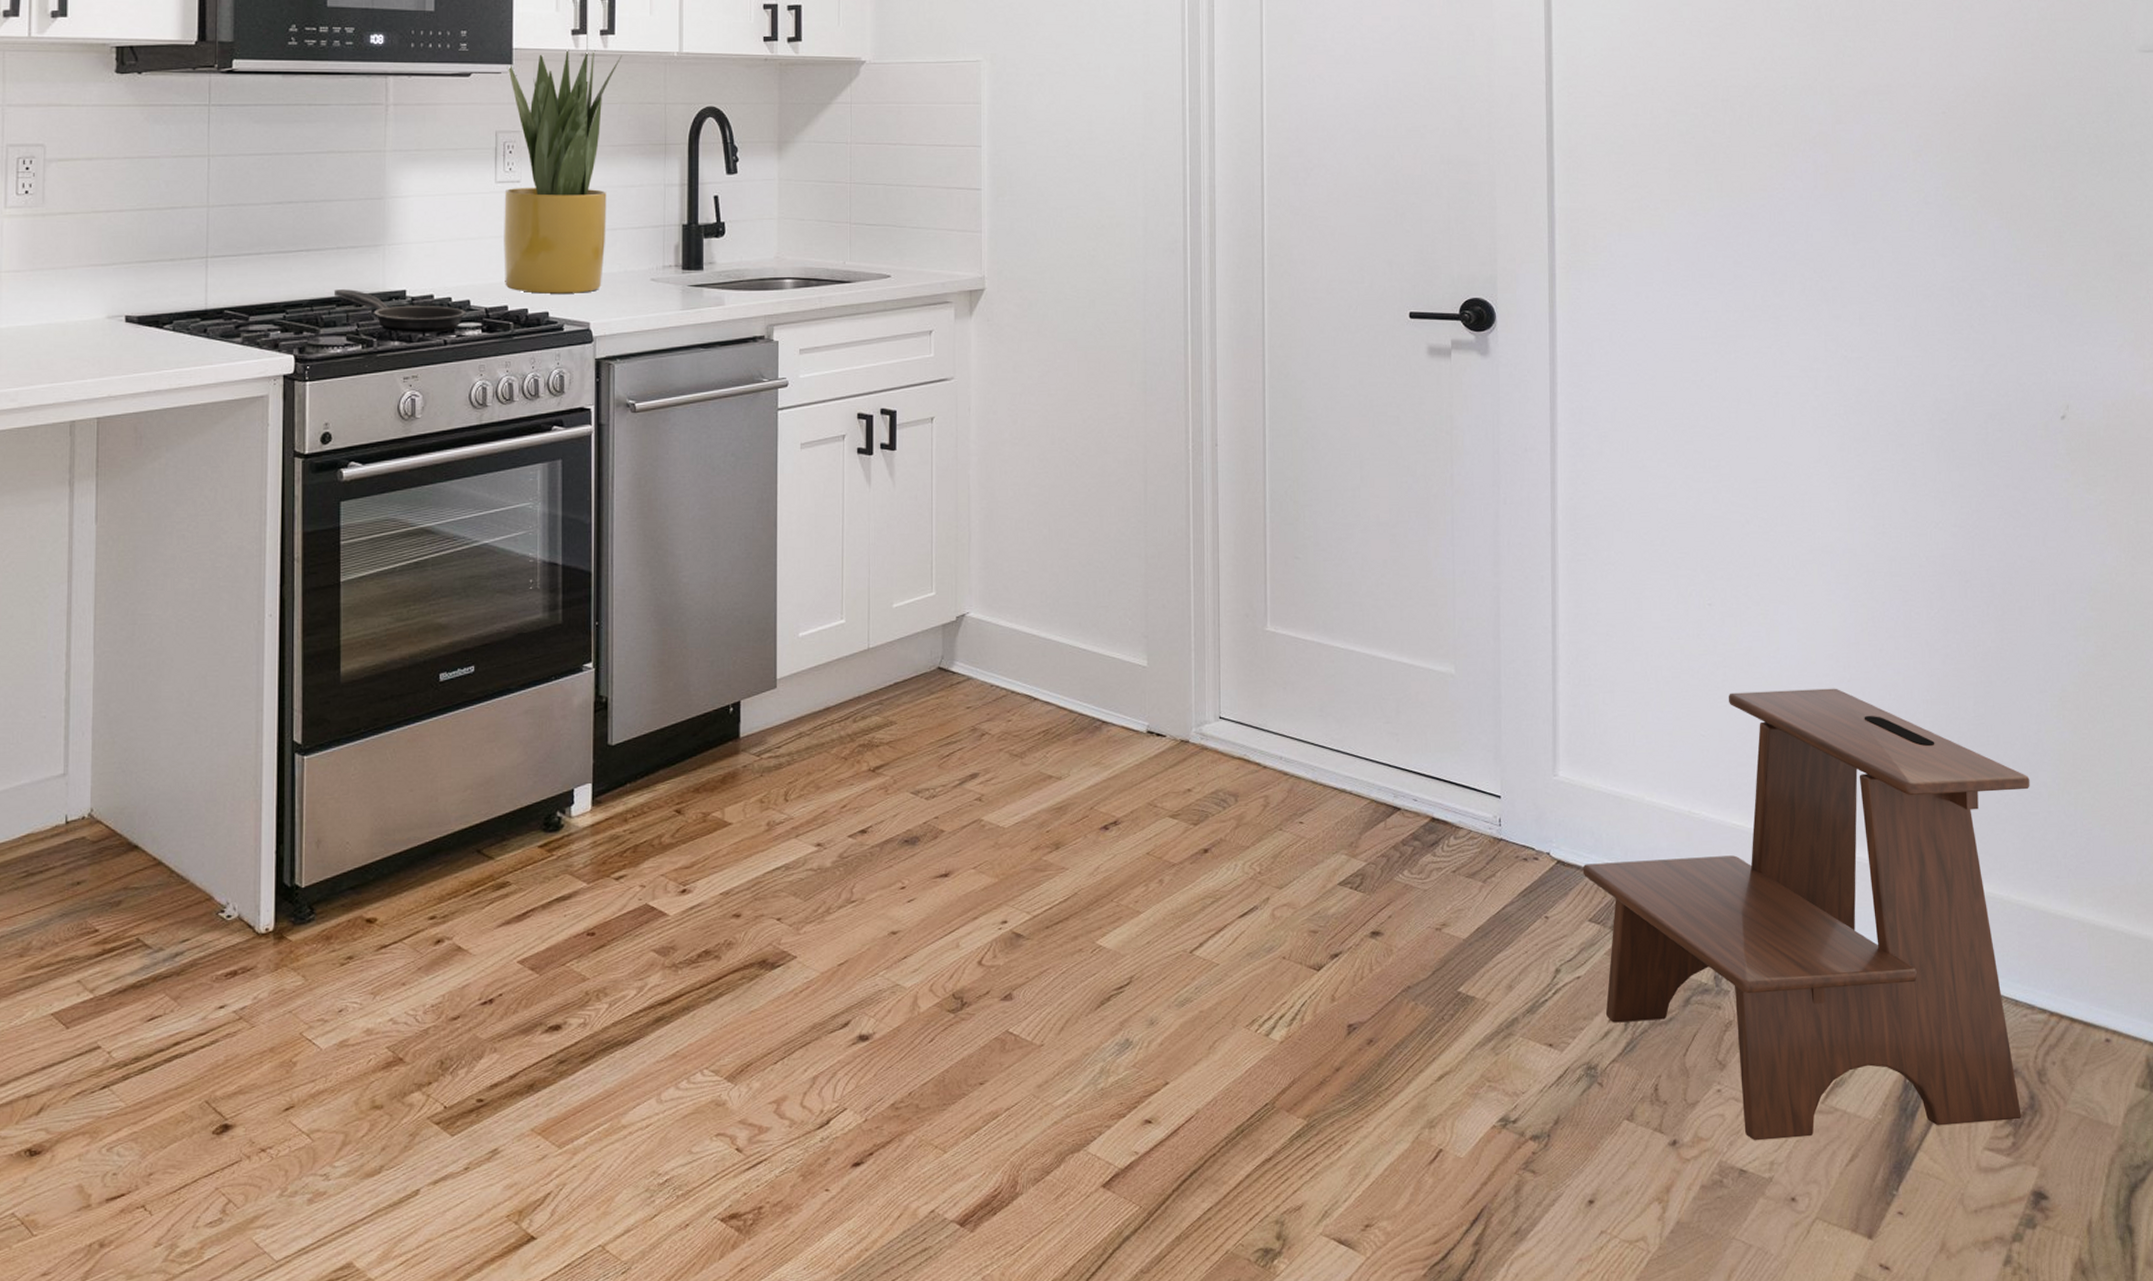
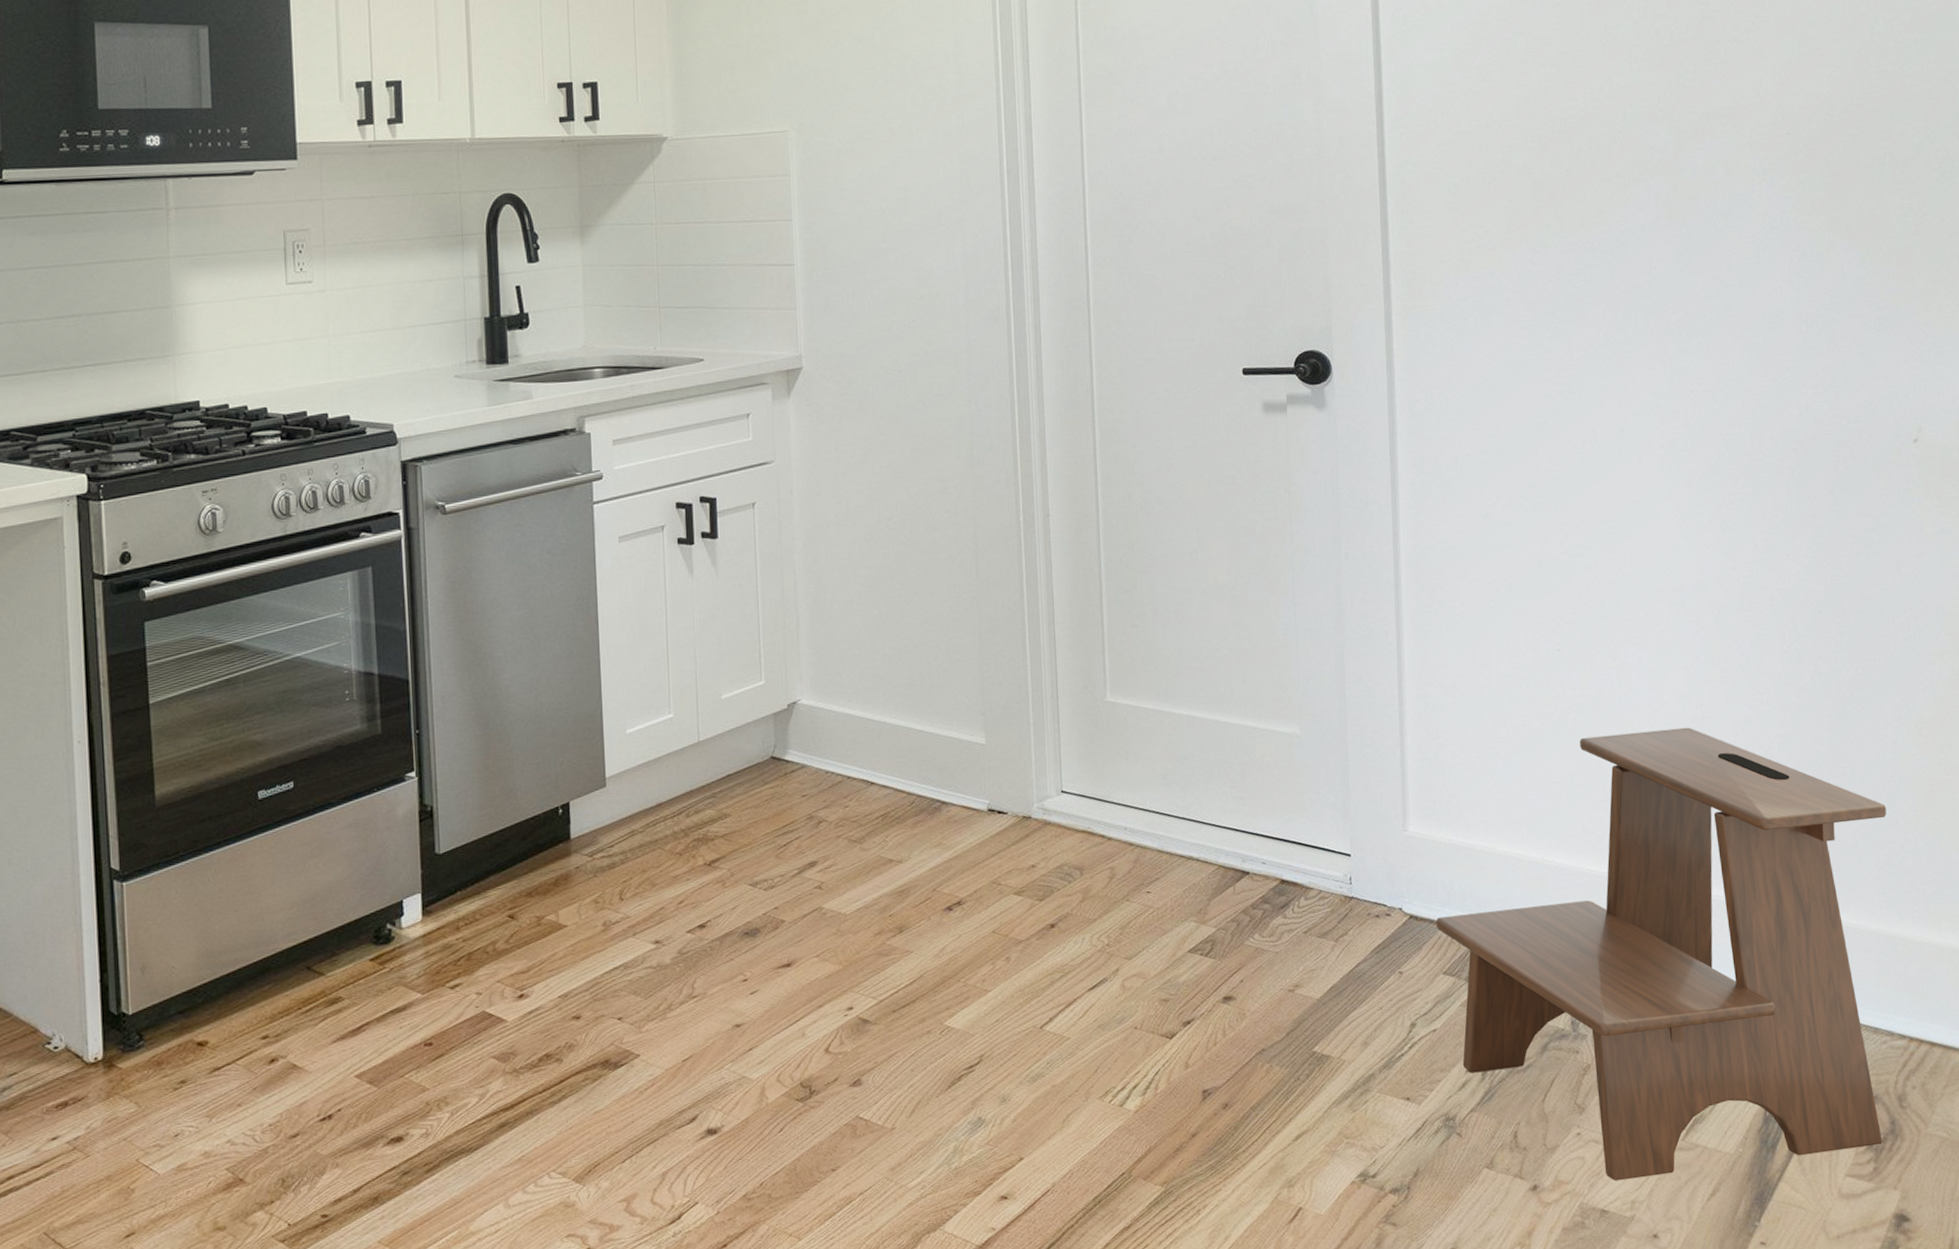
frying pan: present [334,289,467,333] -> none [125,403,264,446]
planter: present [504,50,622,294] -> none [291,142,412,397]

